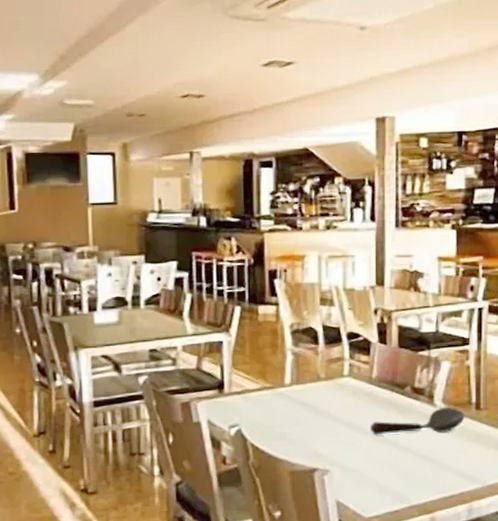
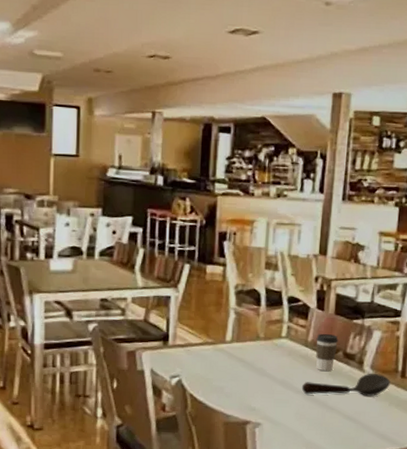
coffee cup: none [381,368,405,408] -> present [316,333,338,371]

